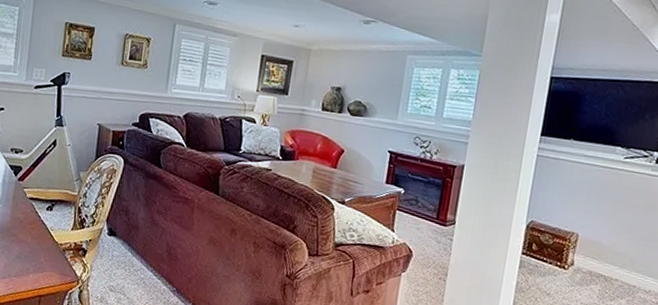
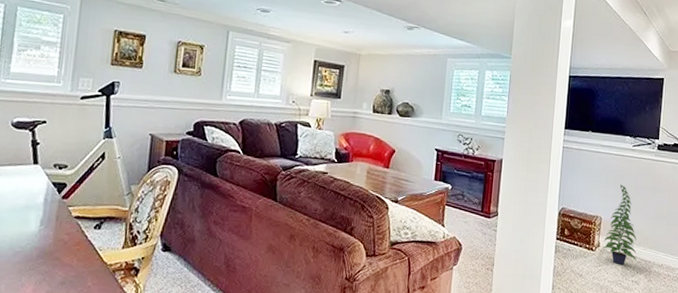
plant: none [576,200,621,288] -> present [602,184,637,266]

